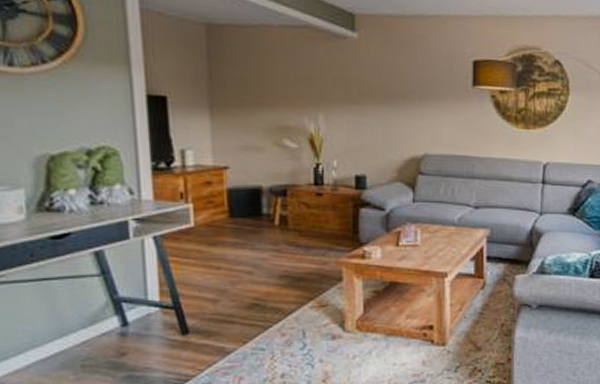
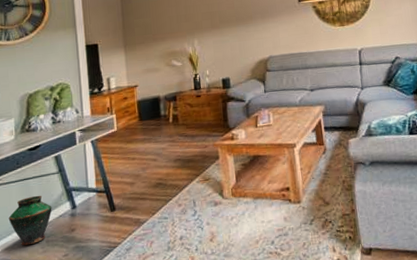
vase: none [18,303,90,370] -> present [8,195,52,246]

